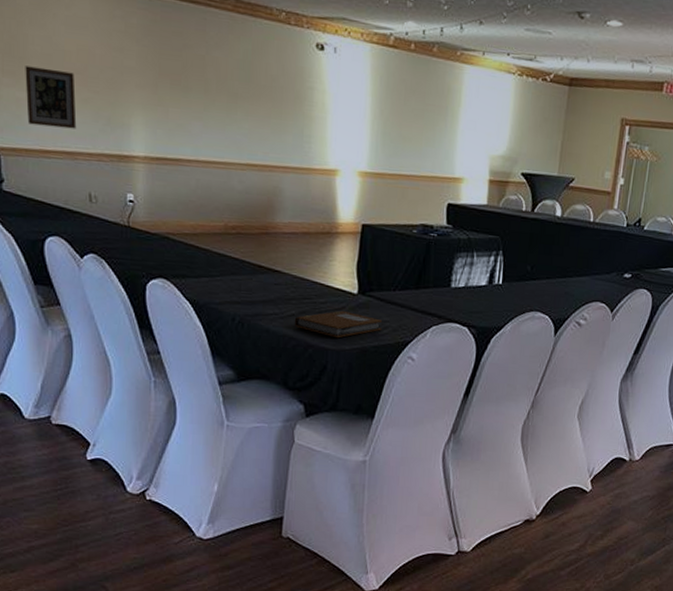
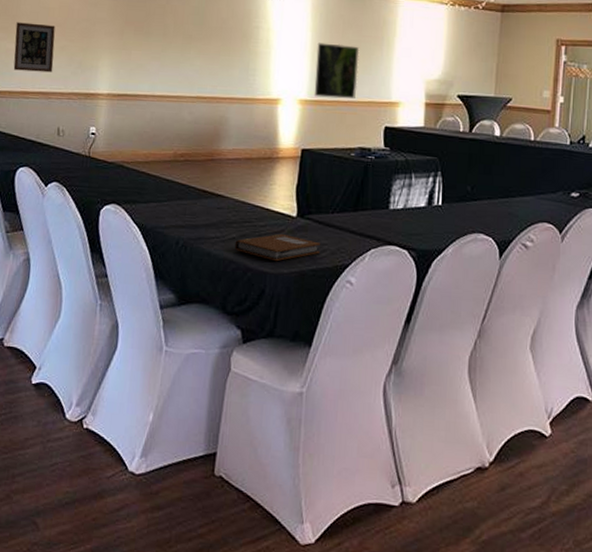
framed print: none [374,109,423,173] -> present [314,42,360,99]

